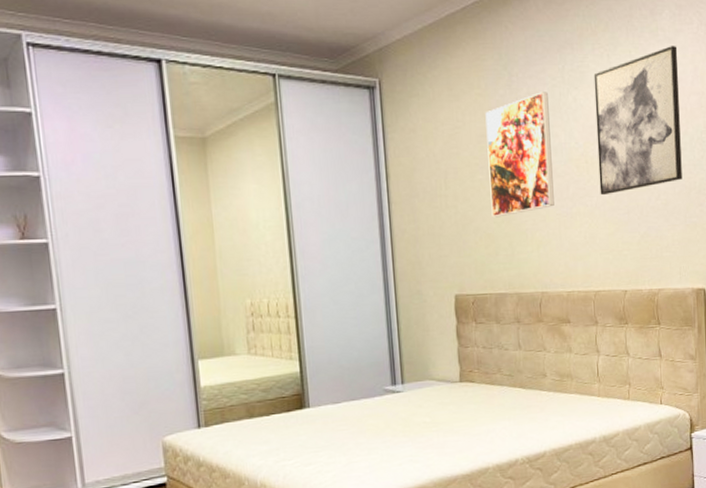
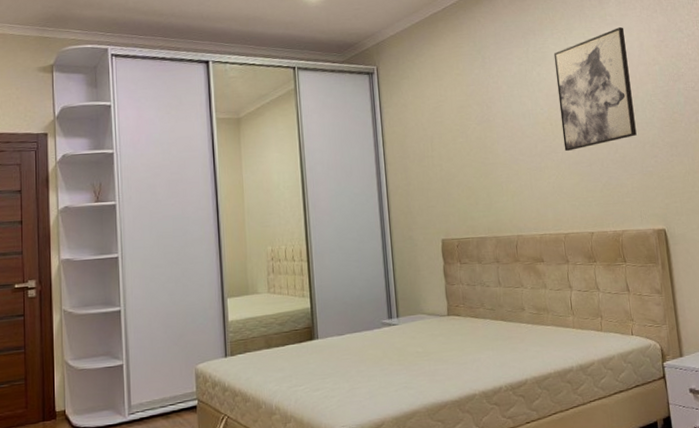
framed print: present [485,92,554,218] -> none [463,69,525,173]

